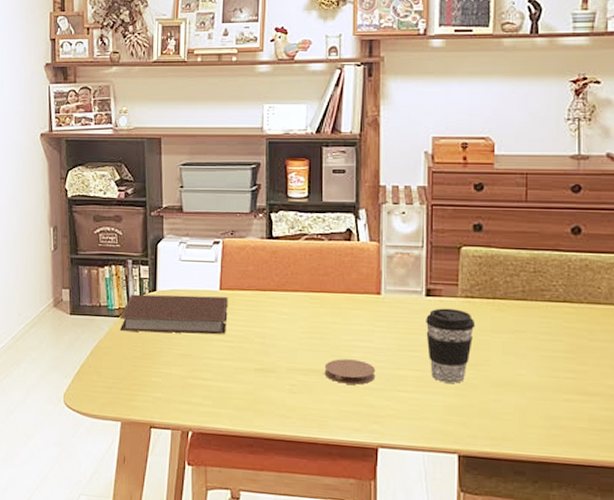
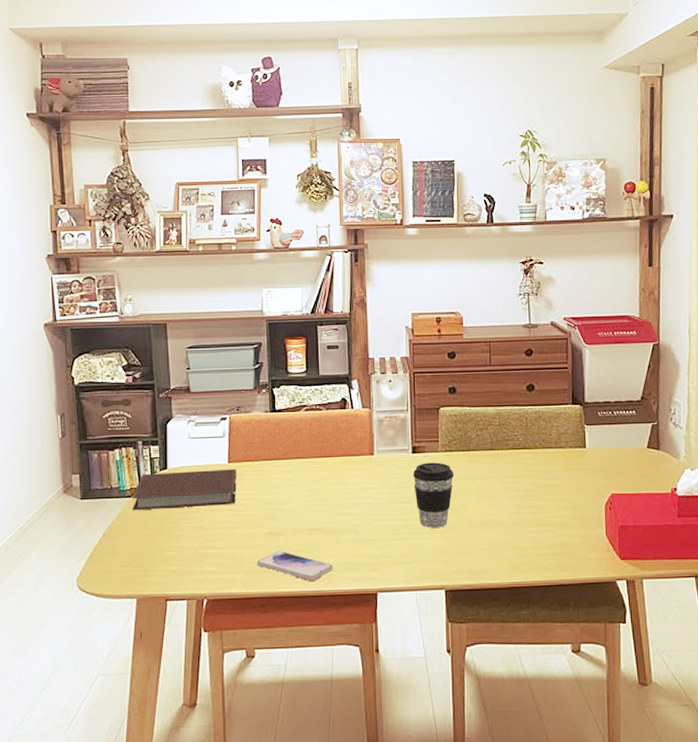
smartphone: none [246,389,329,427] -> present [257,550,333,582]
coaster: present [324,359,376,385] -> none [327,515,372,538]

